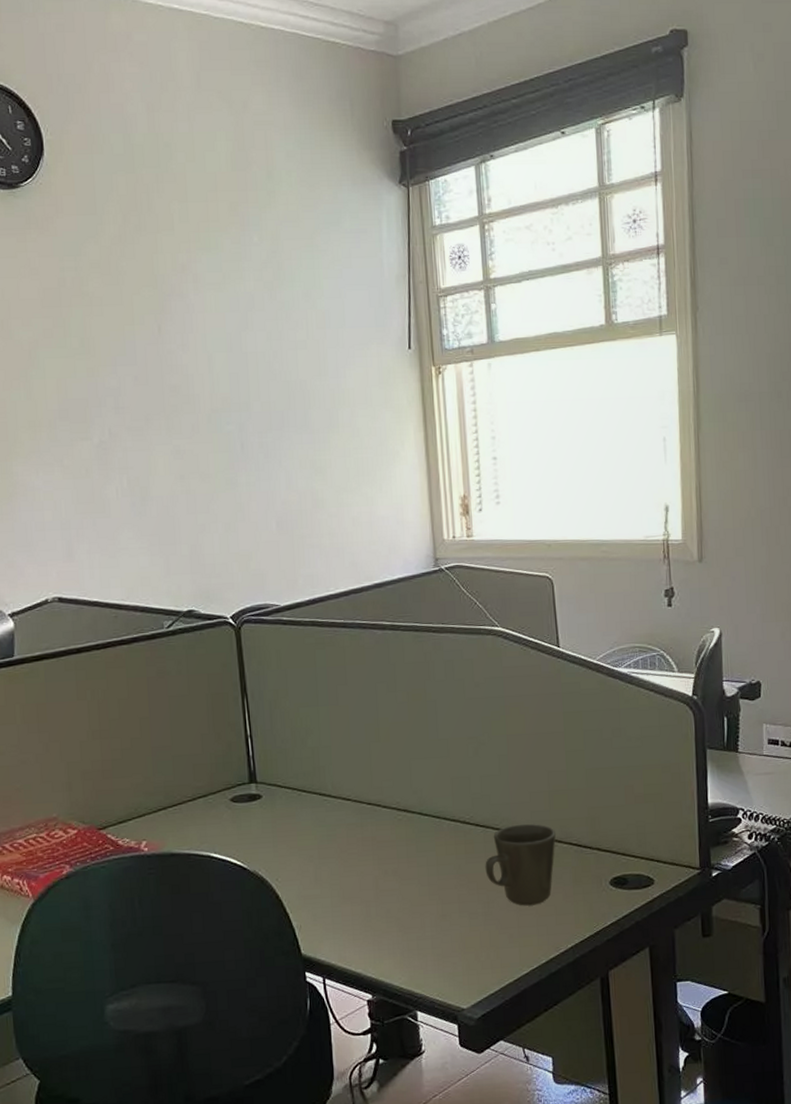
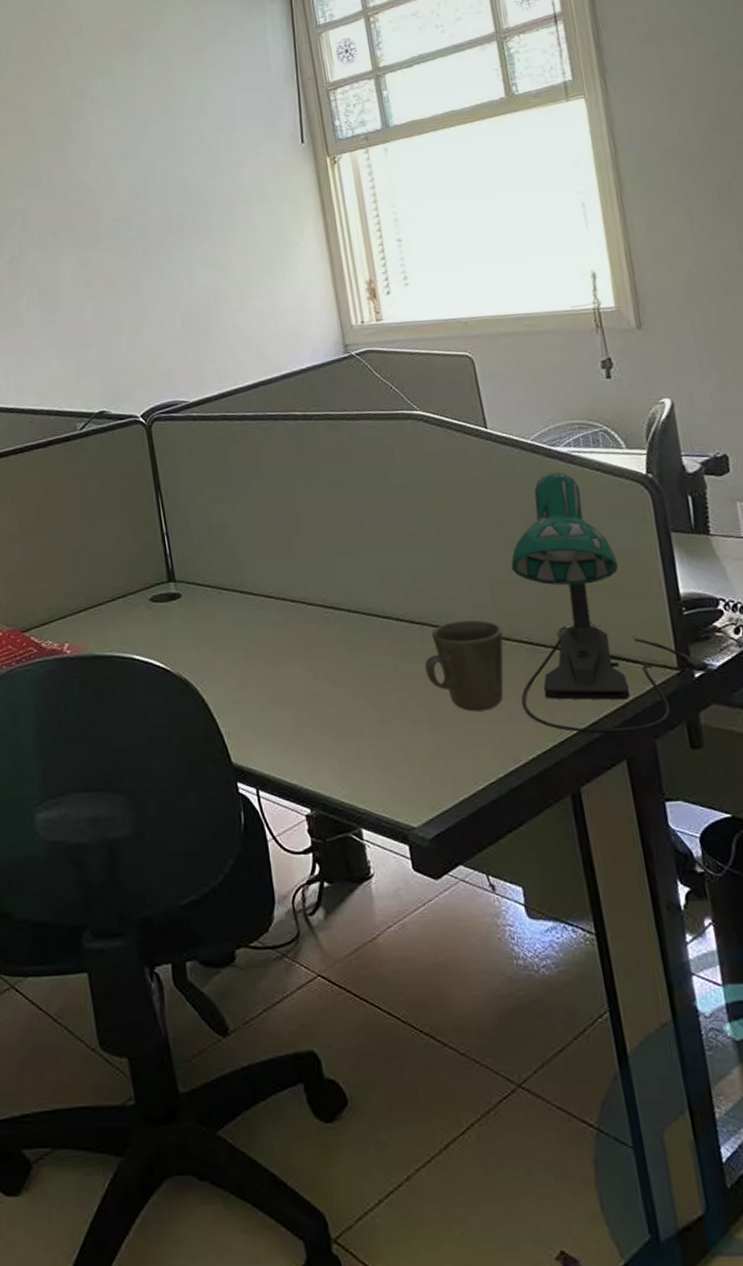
desk lamp: none [566,690,729,925] -> present [511,471,715,734]

